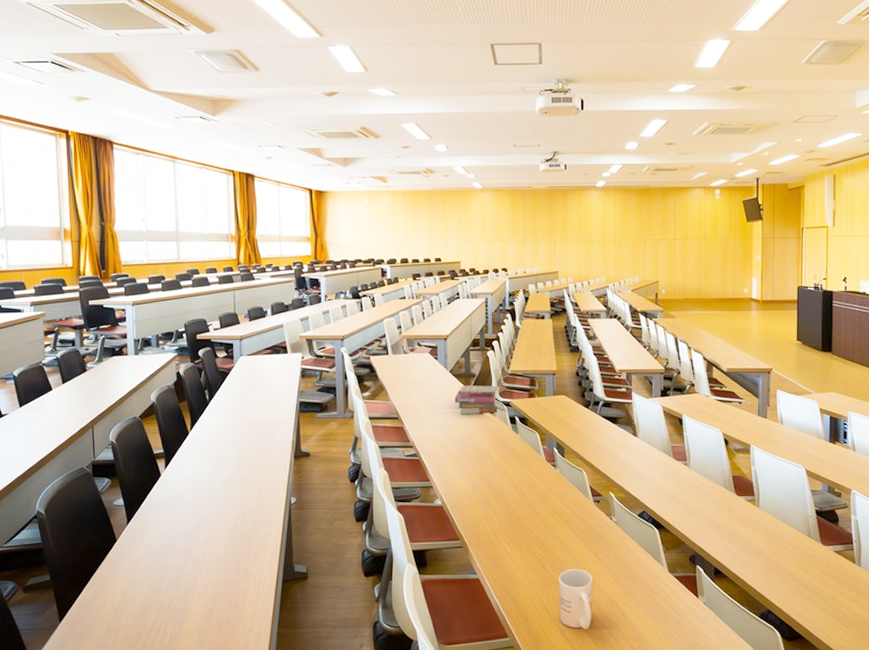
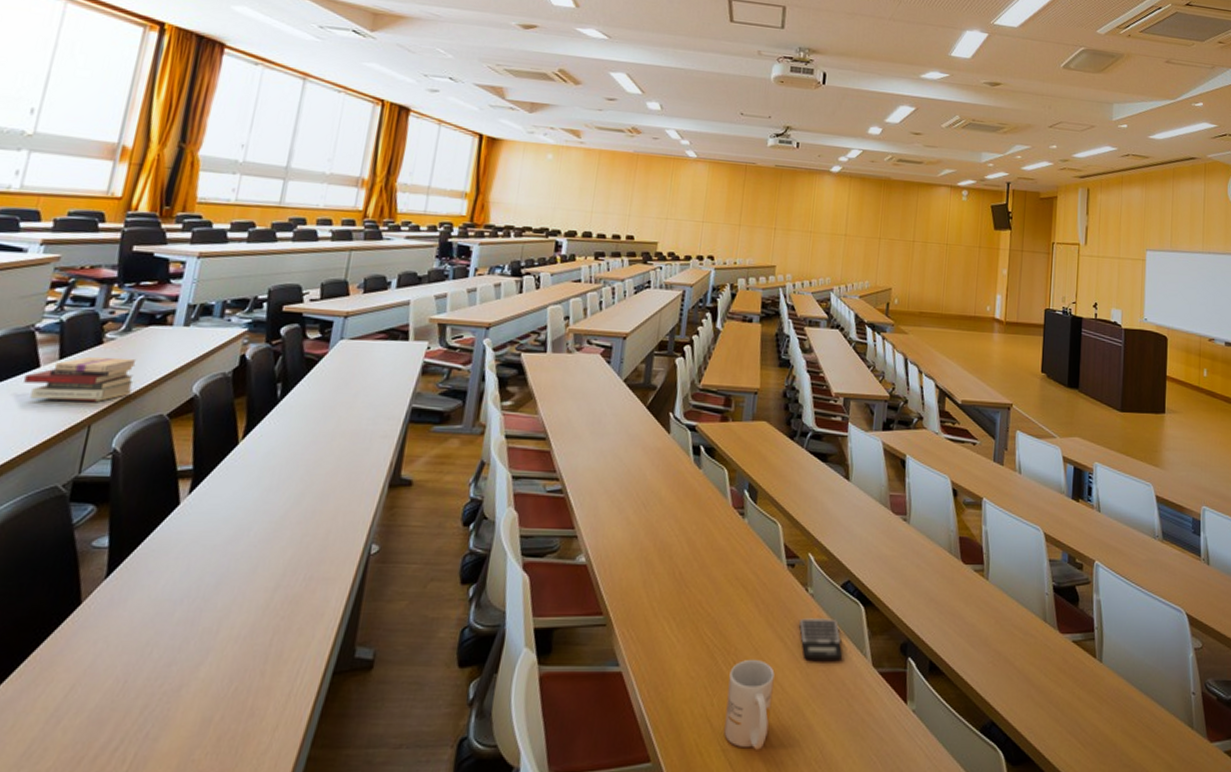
books: none [45,380,113,412] -> present [24,357,137,403]
books: present [454,385,500,414] -> none [624,400,686,440]
calculator: none [608,539,643,569] -> present [799,618,842,662]

